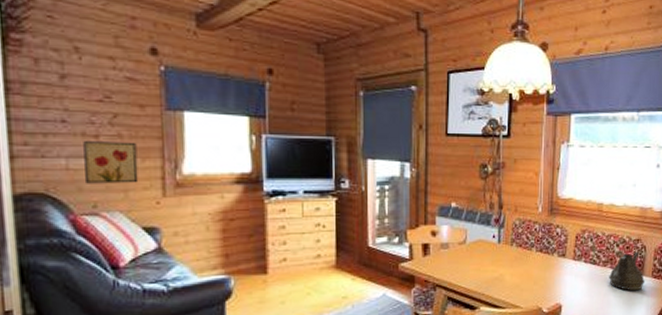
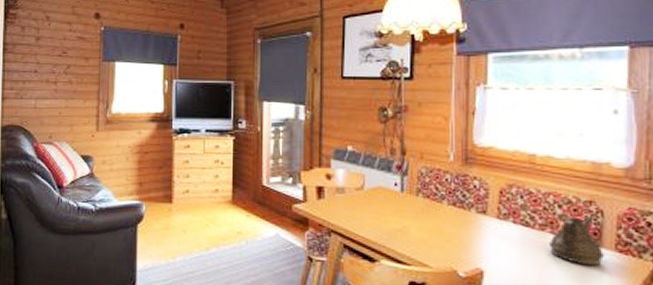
wall art: present [83,141,139,184] -> none [46,87,81,120]

